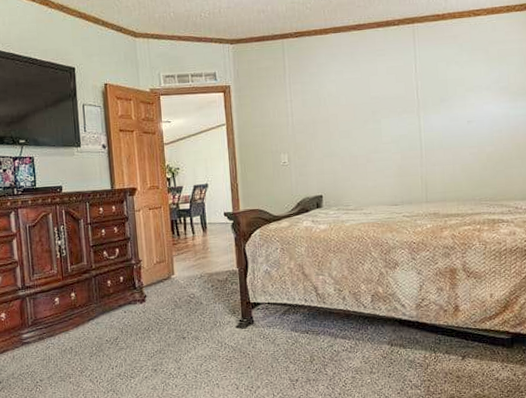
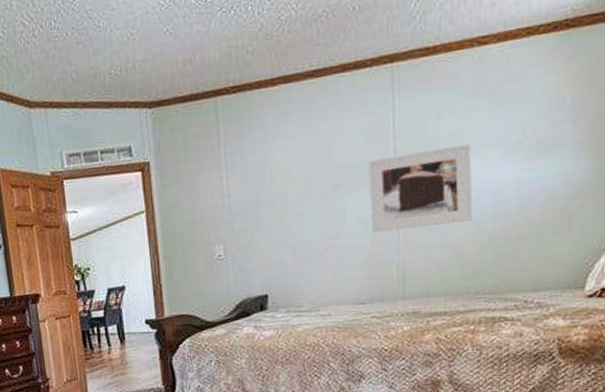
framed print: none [398,87,475,151] -> present [368,144,472,234]

